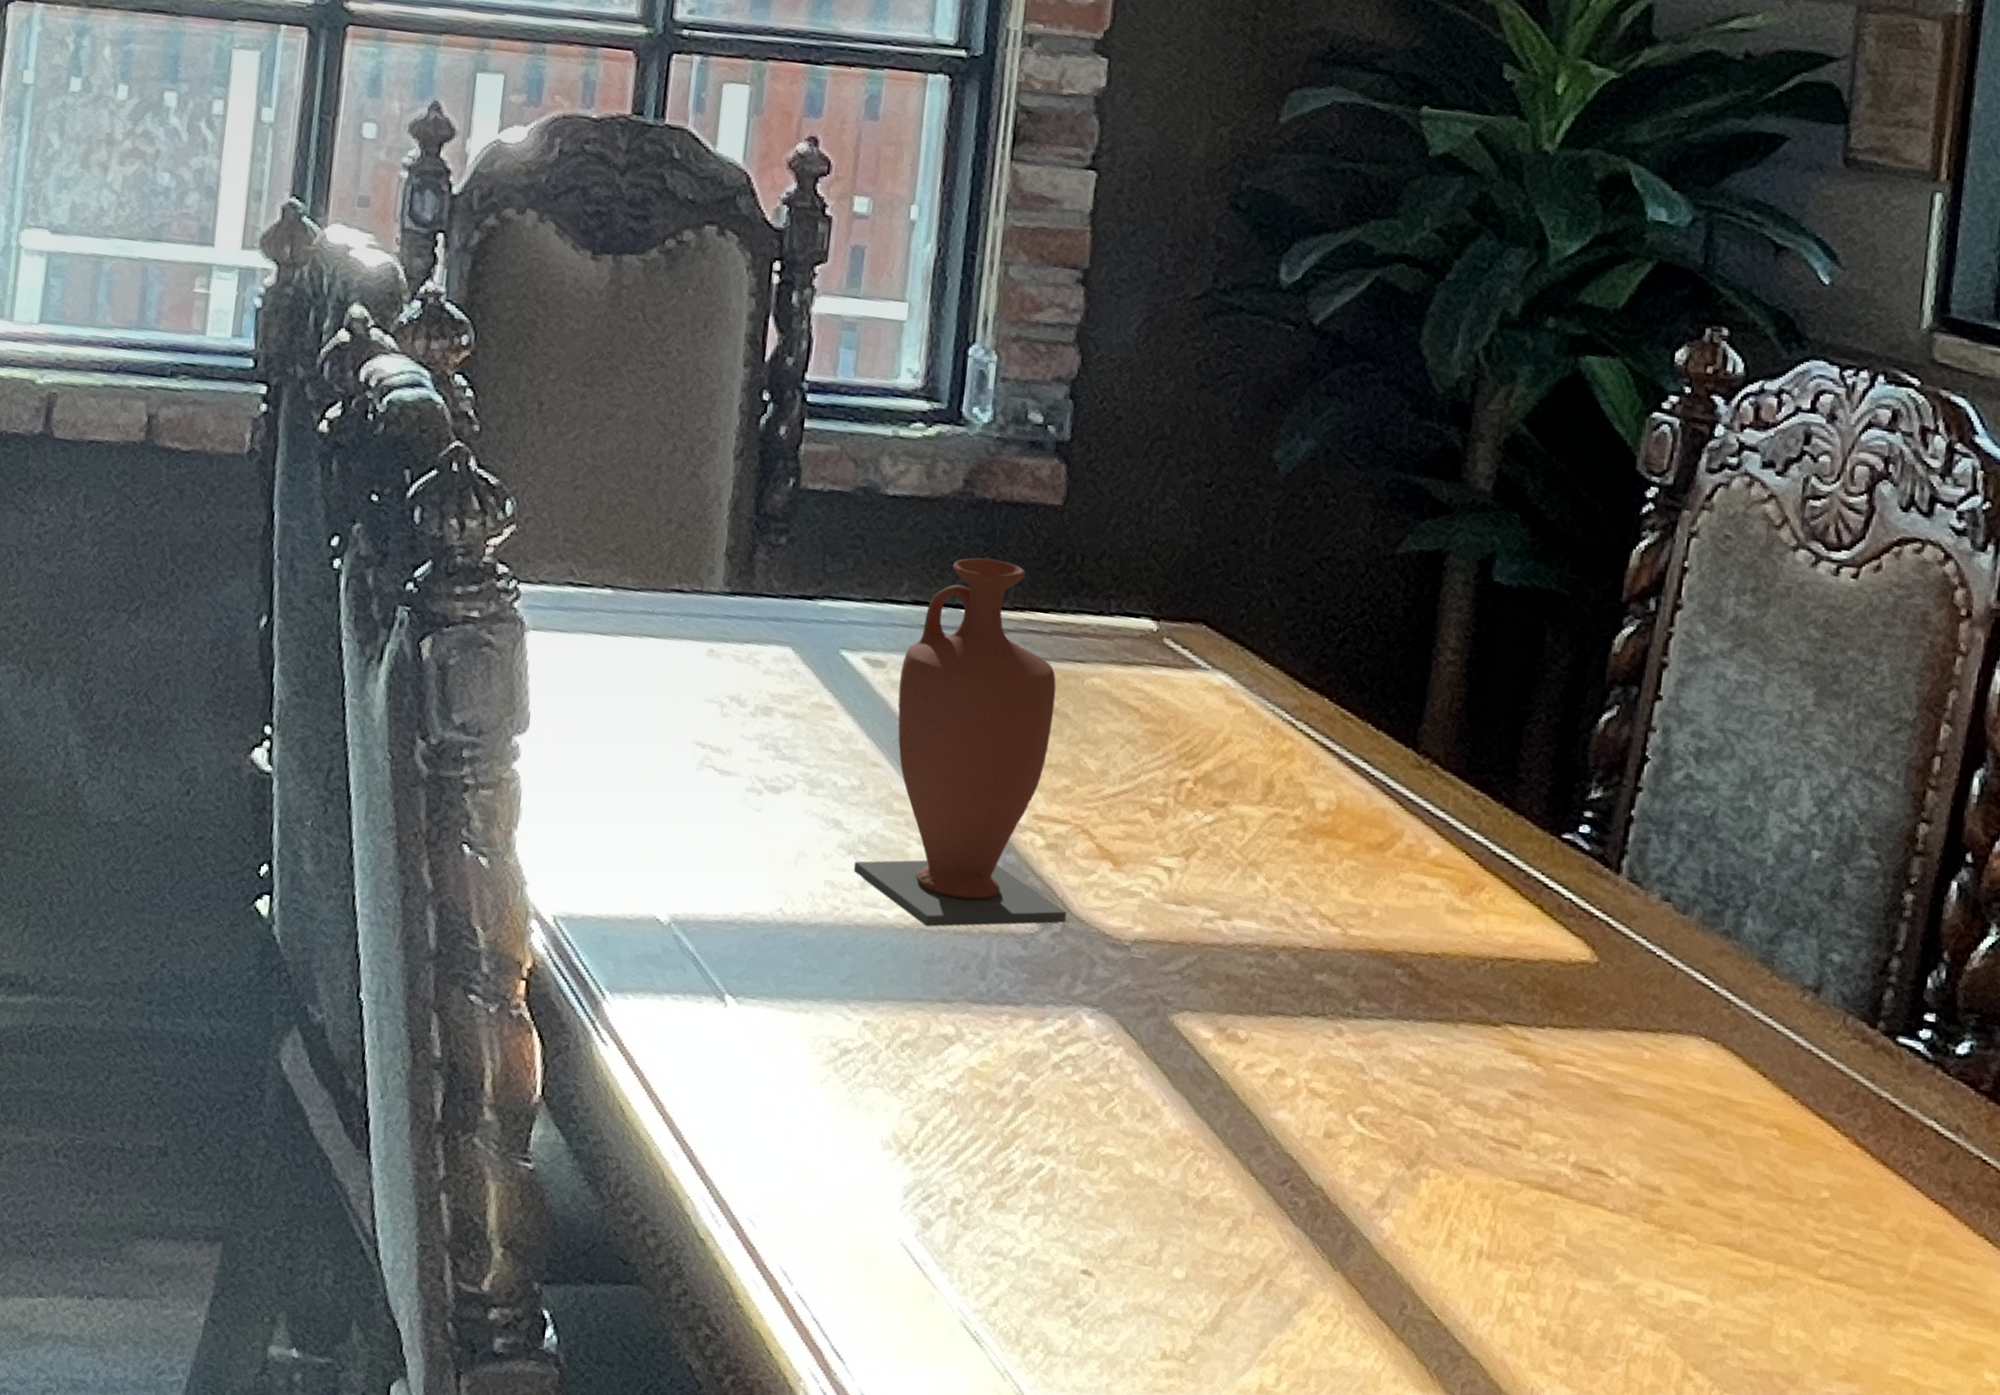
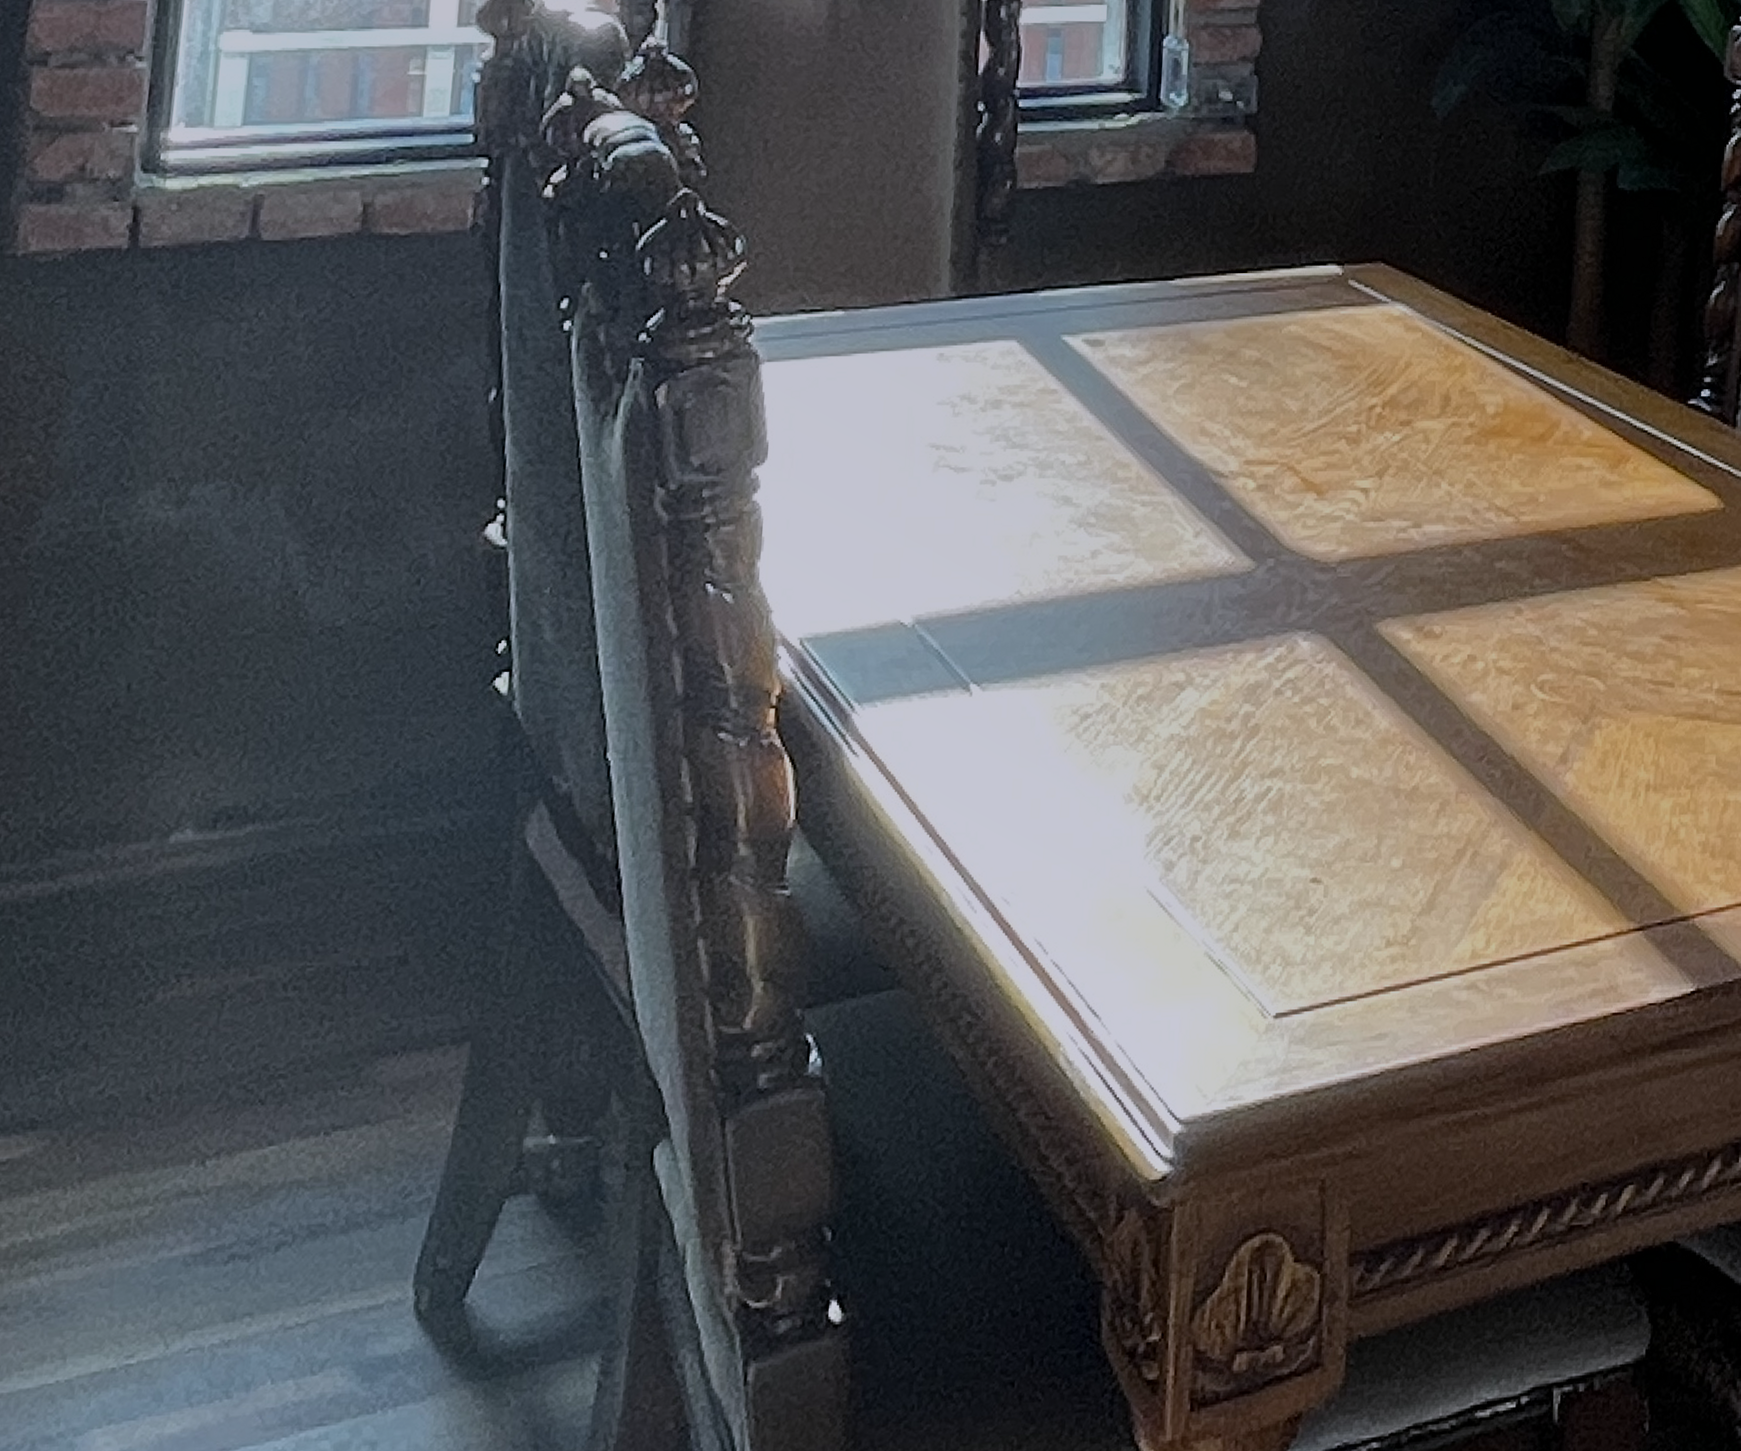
vase: present [853,557,1067,927] -> none [1084,230,1279,583]

